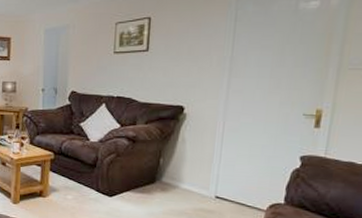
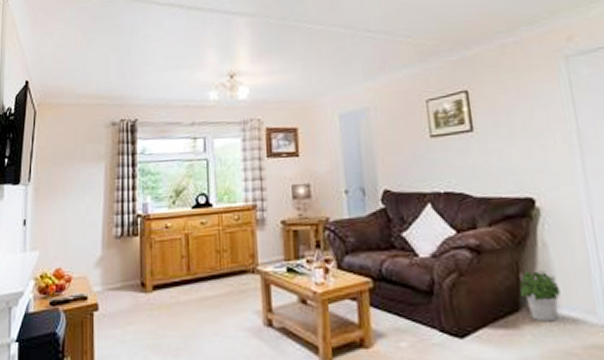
potted plant: none [157,157,187,192] -> present [520,270,561,322]

